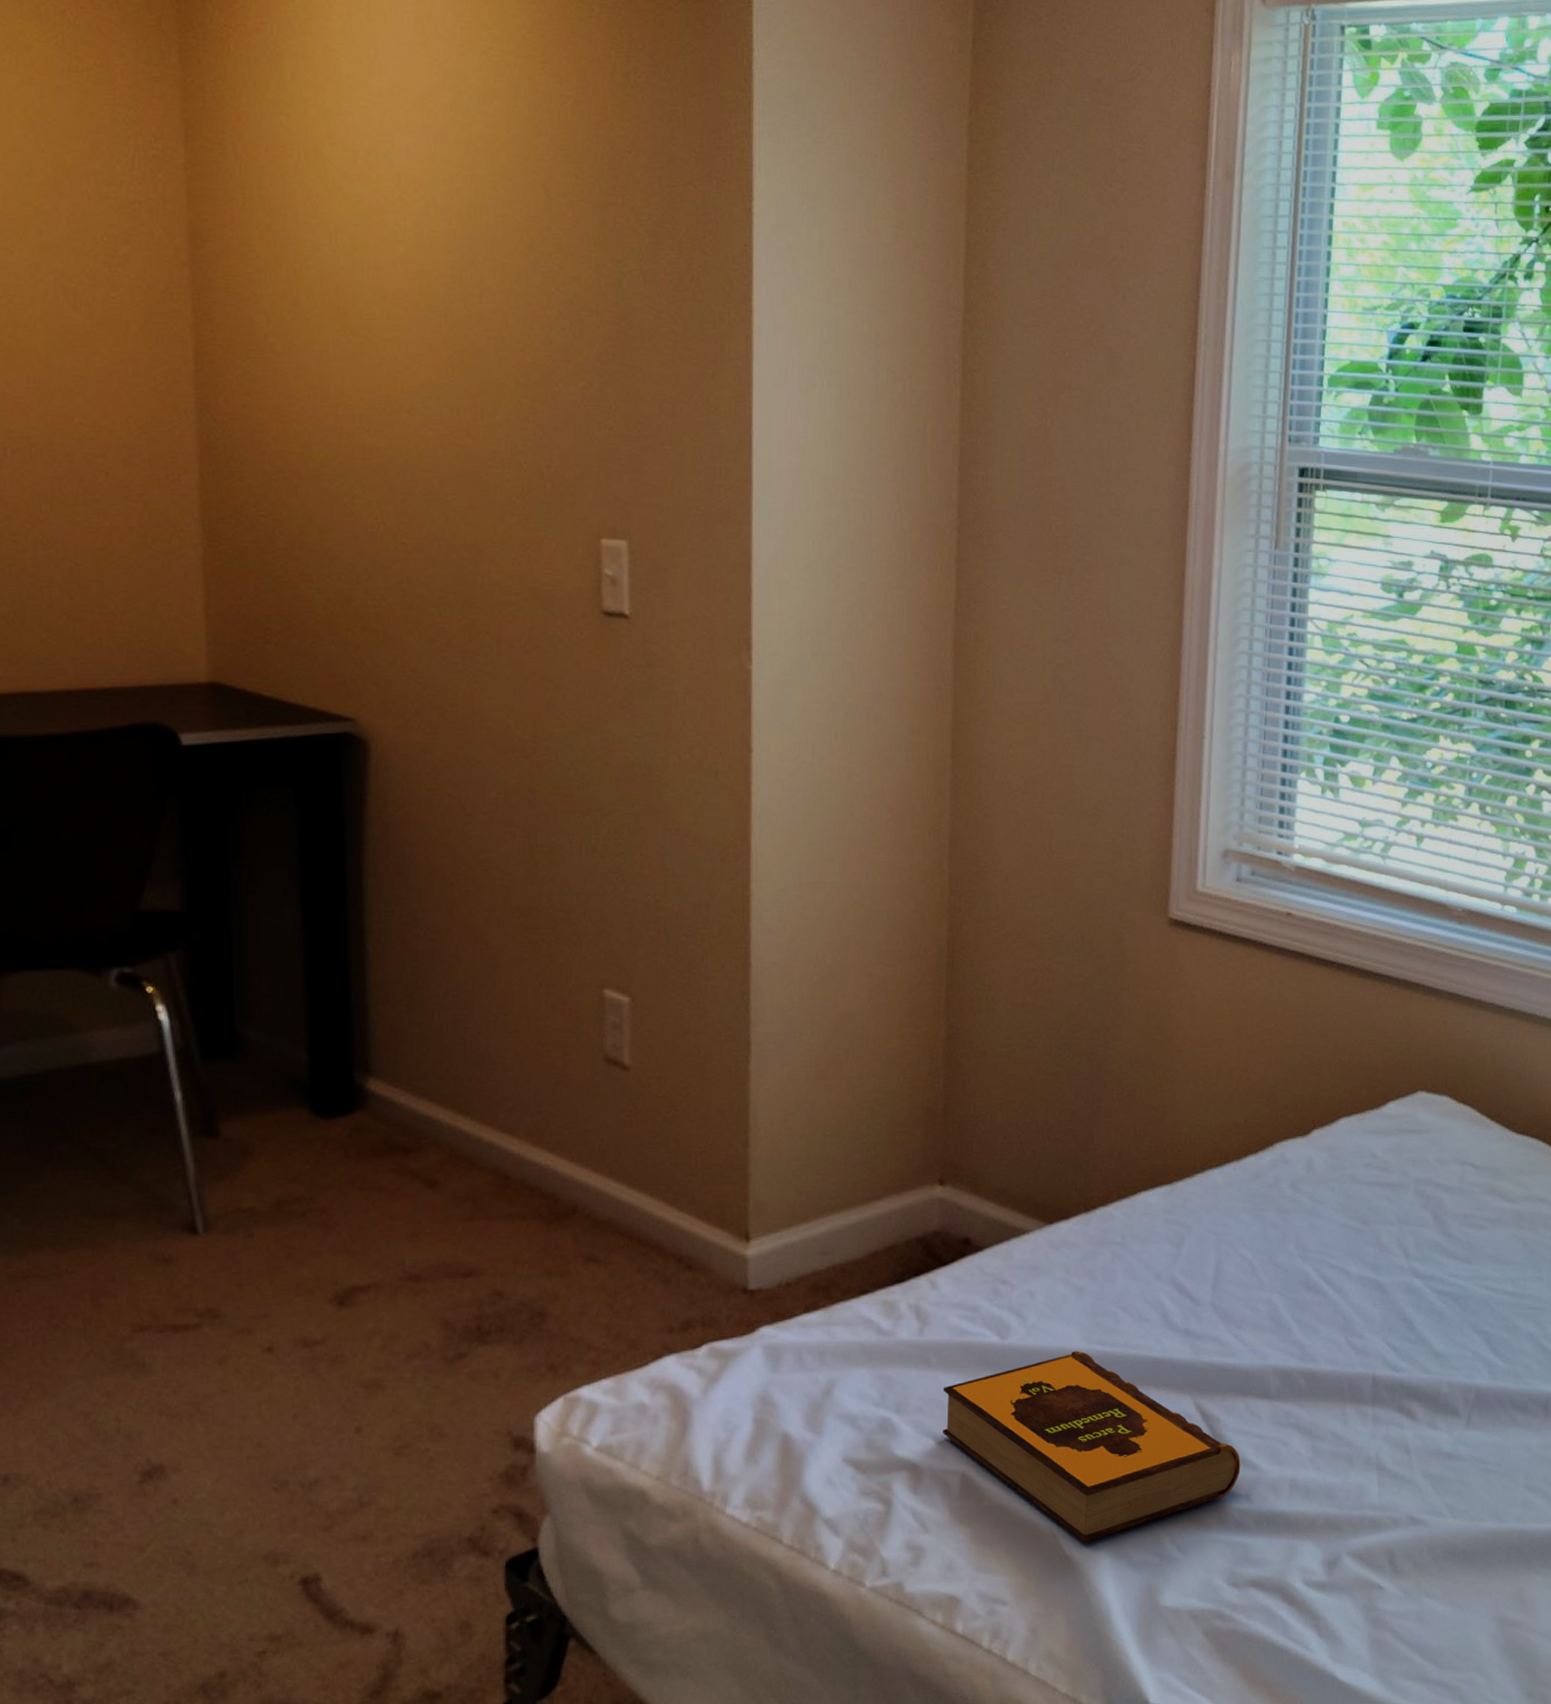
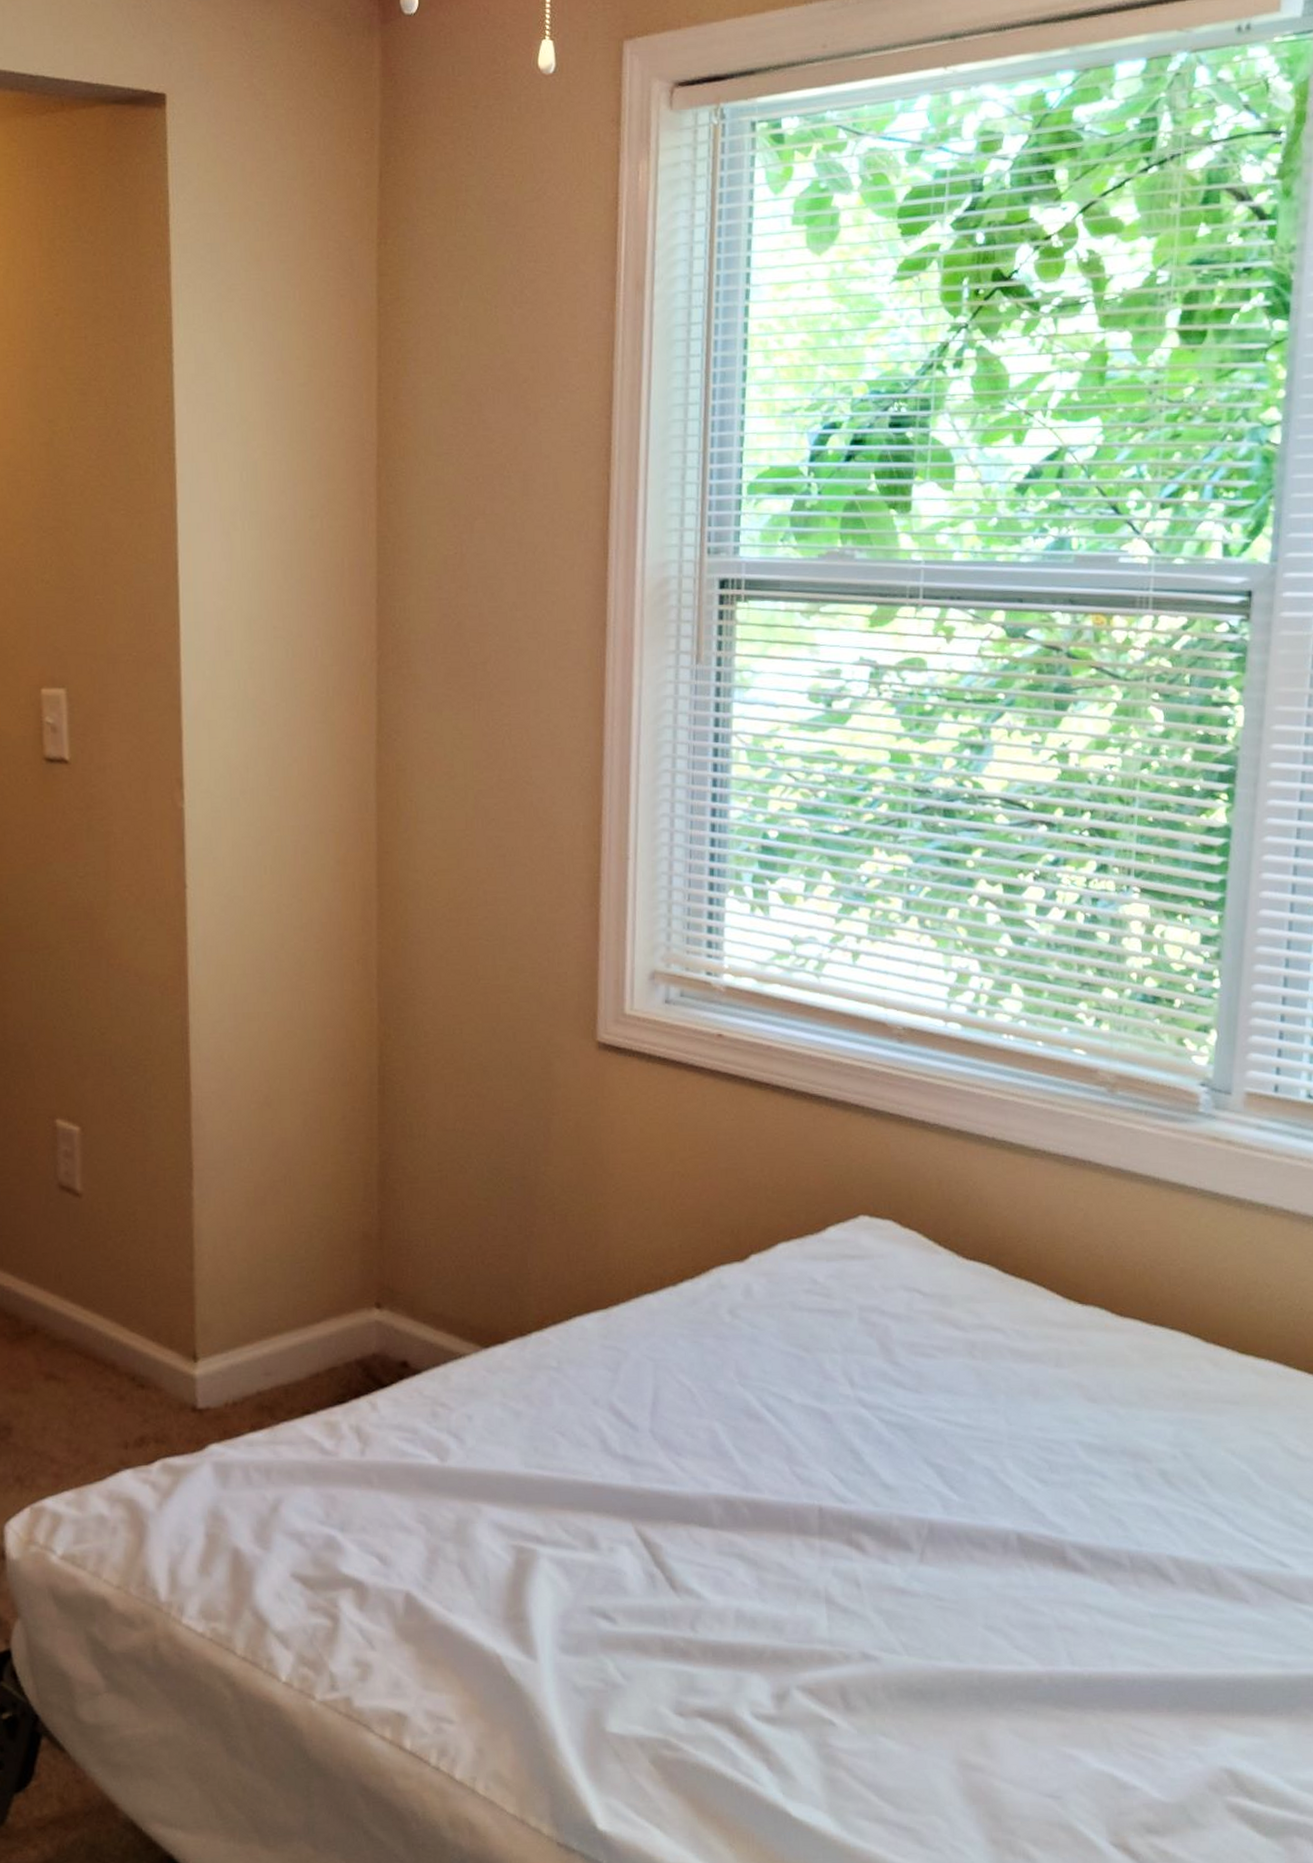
hardback book: present [943,1350,1241,1542] -> none [385,1474,684,1665]

